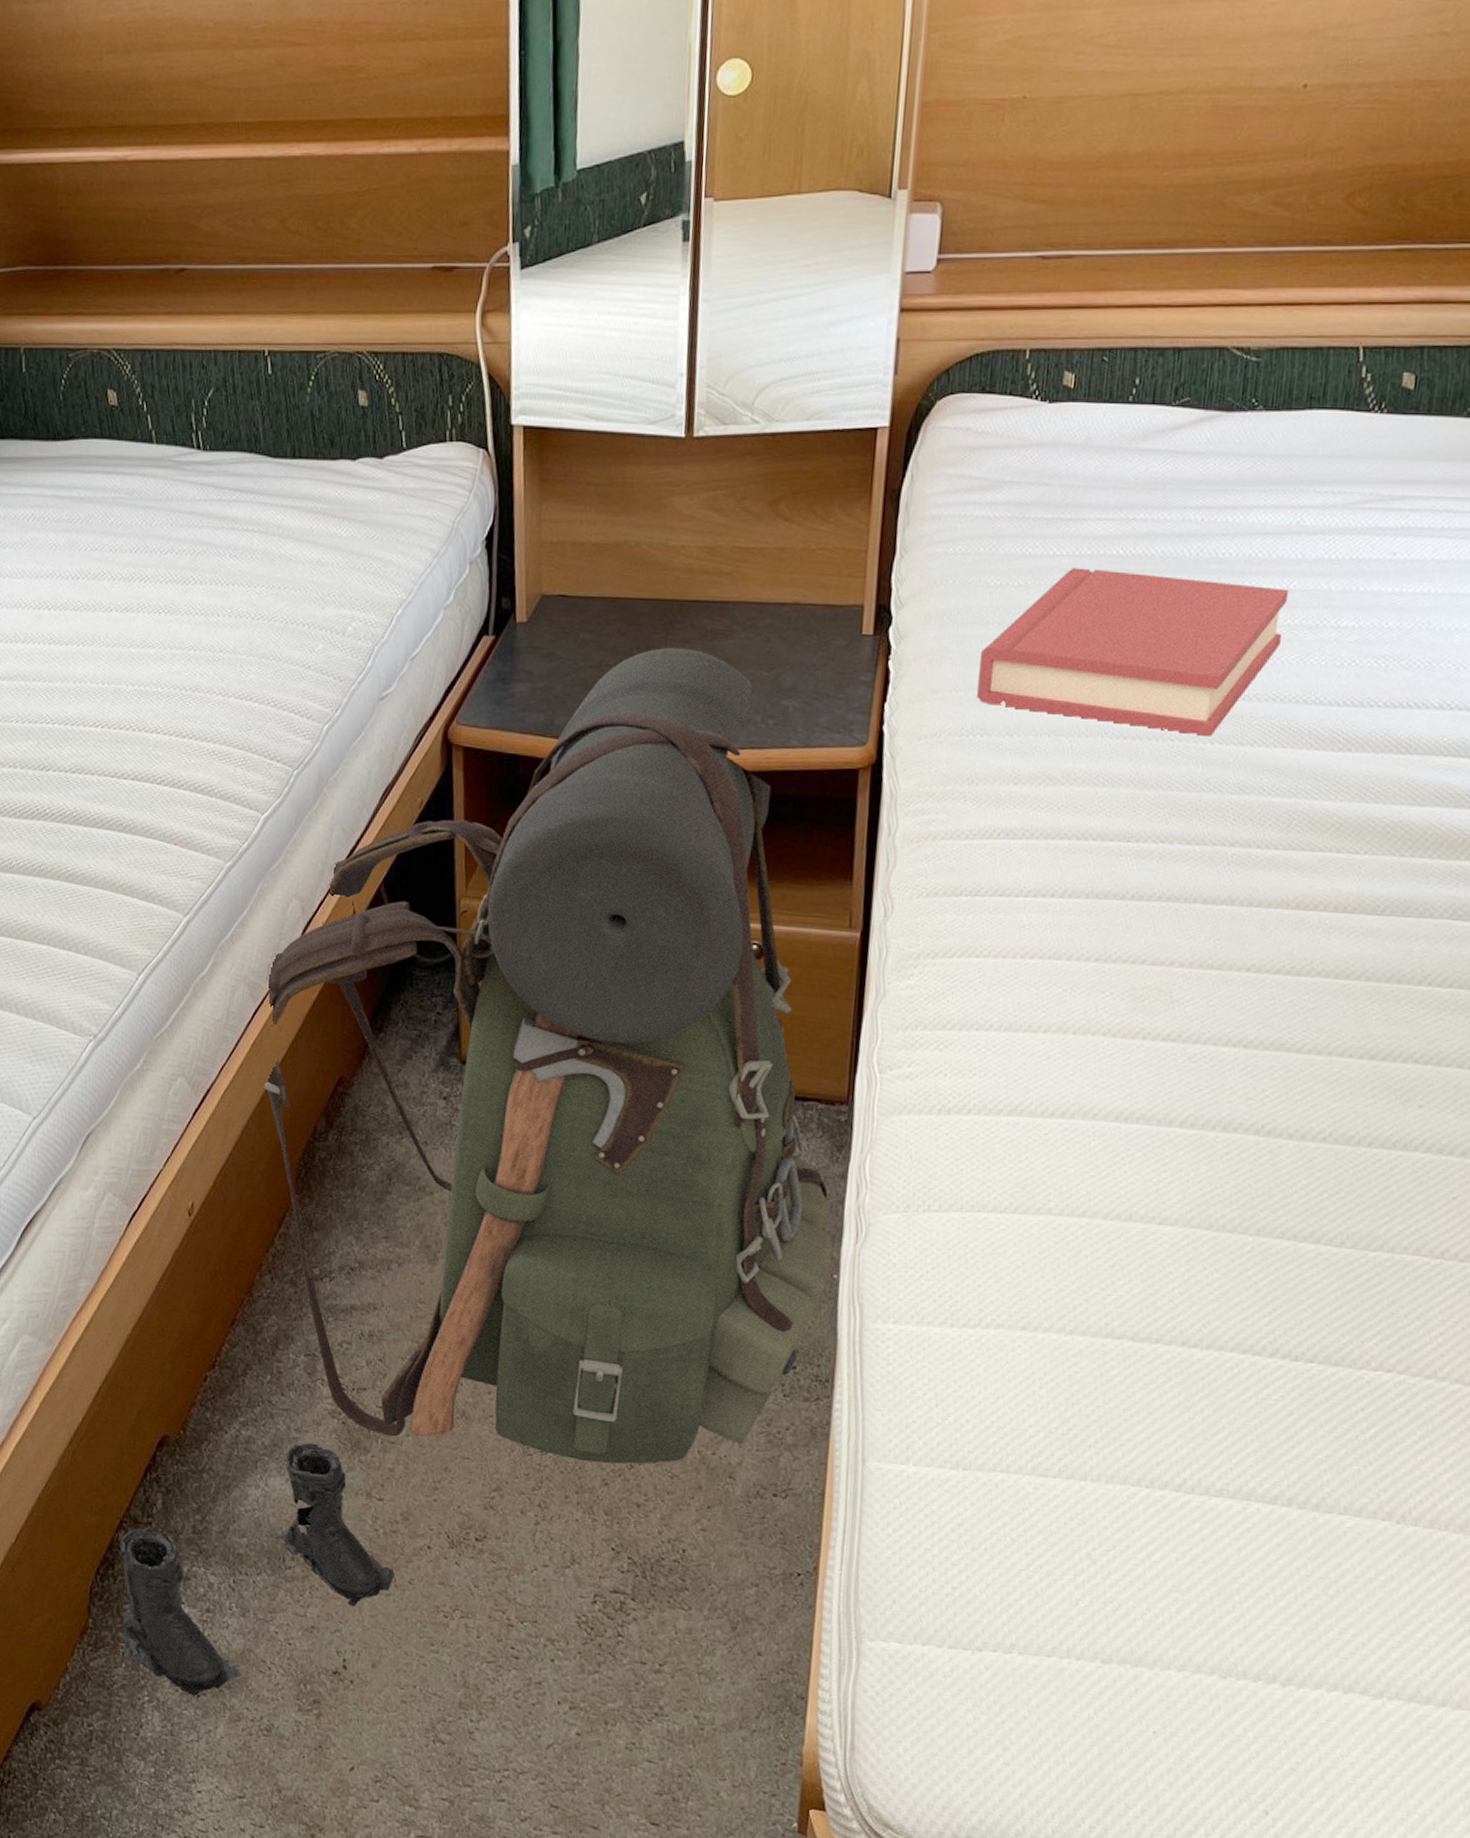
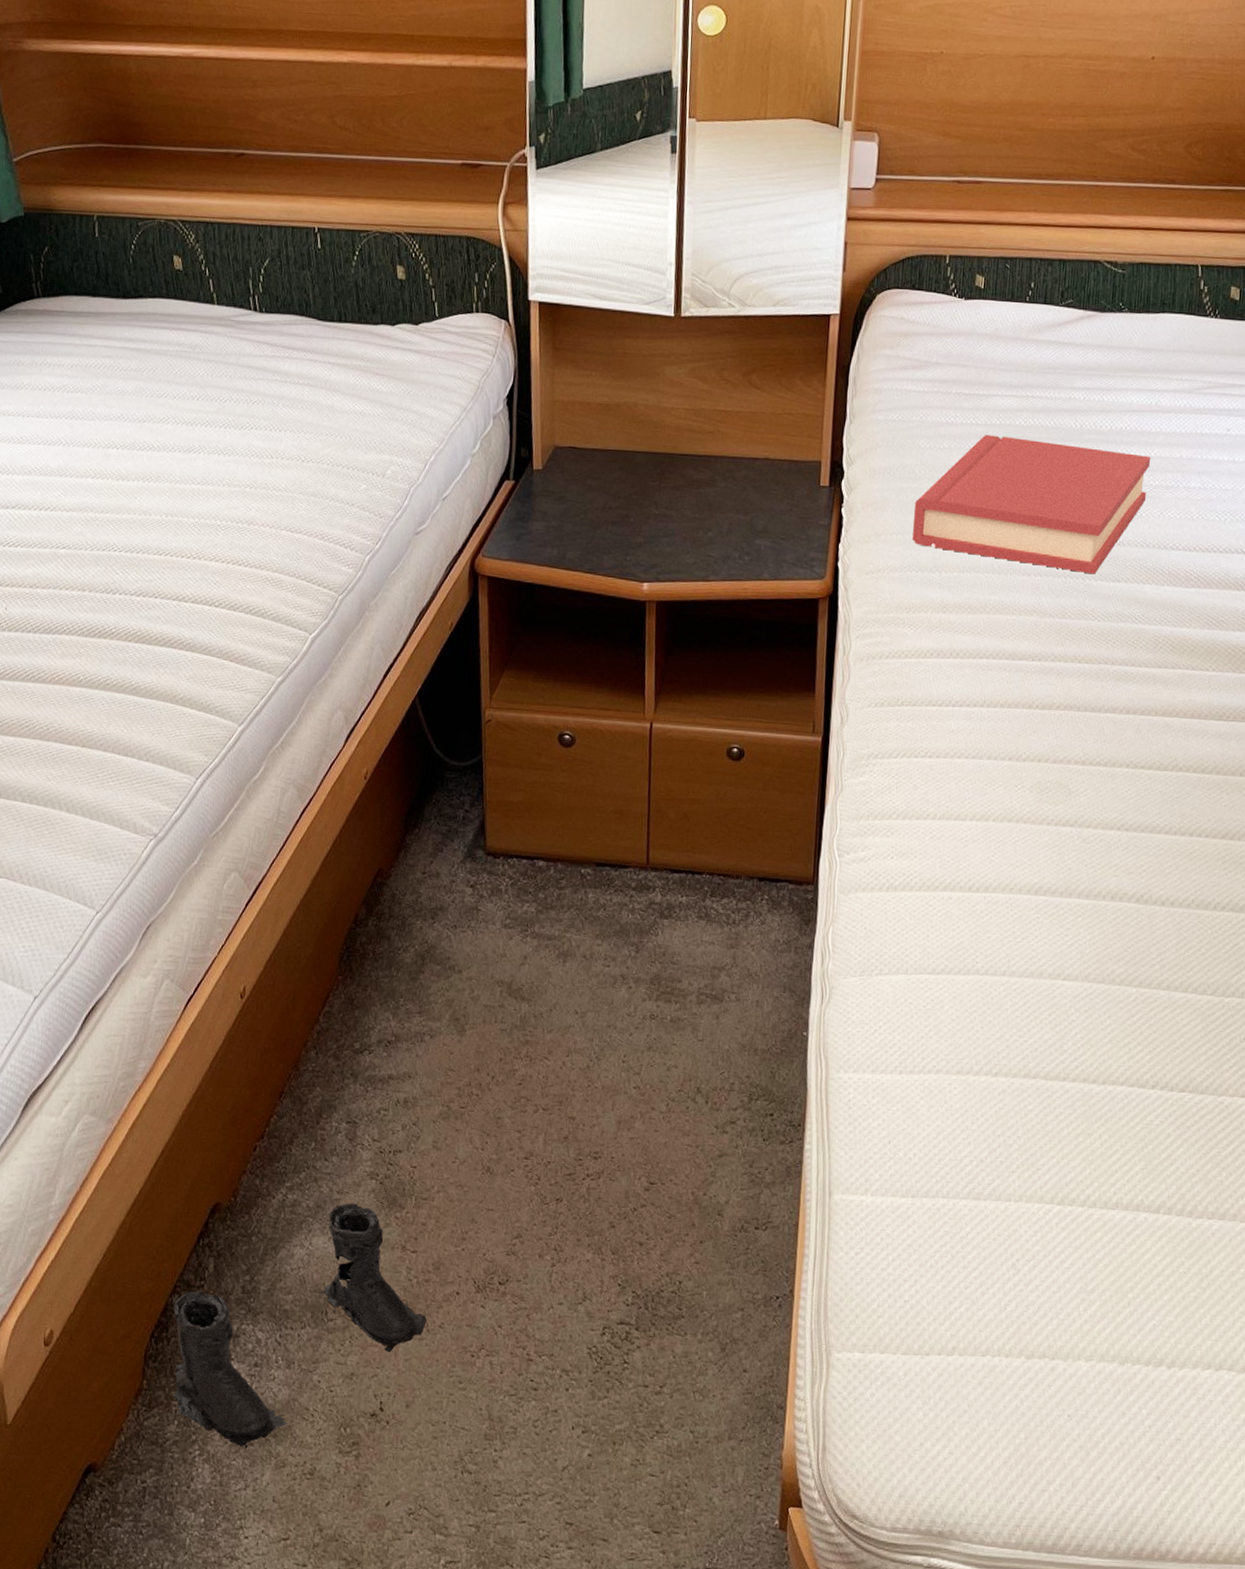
backpack: present [260,647,833,1464] -> none [307,493,803,1208]

